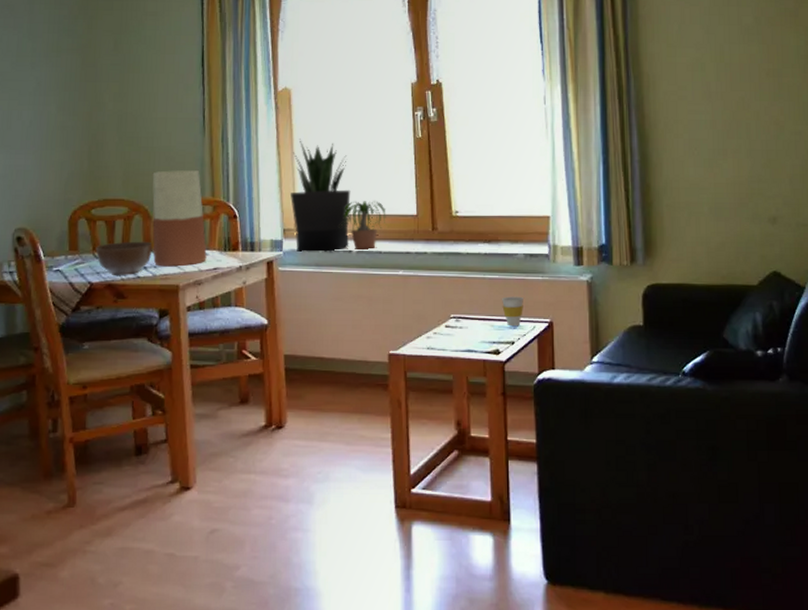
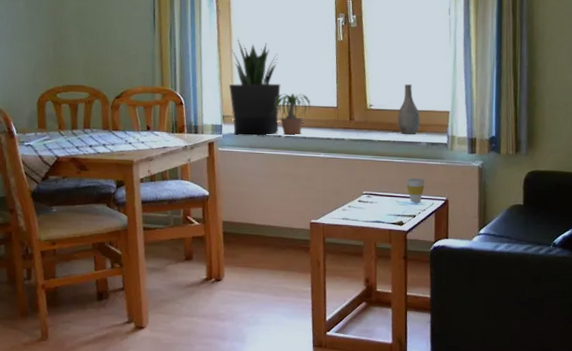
bowl: present [95,241,153,275] -> none [61,122,110,151]
vase: present [152,169,207,267] -> none [109,61,157,145]
vase: none [488,185,516,246] -> present [397,84,420,135]

